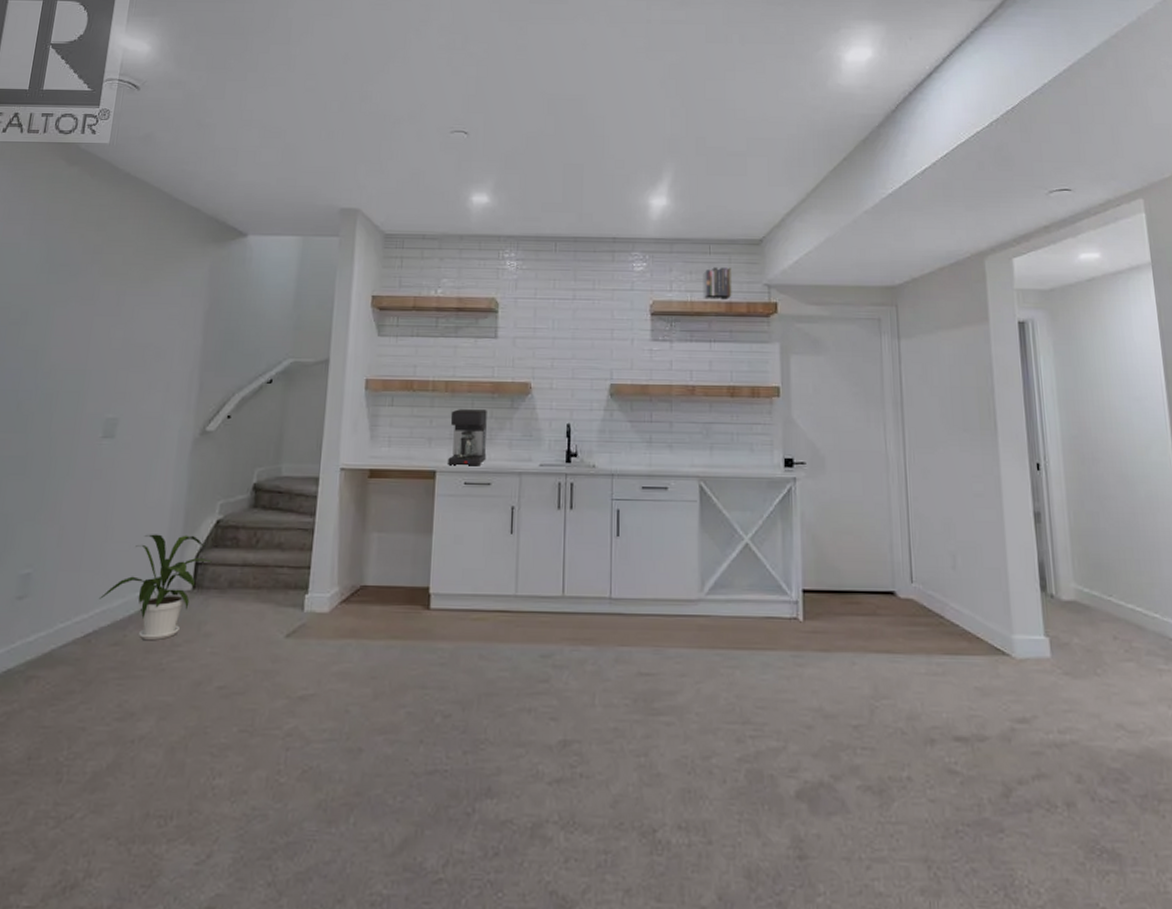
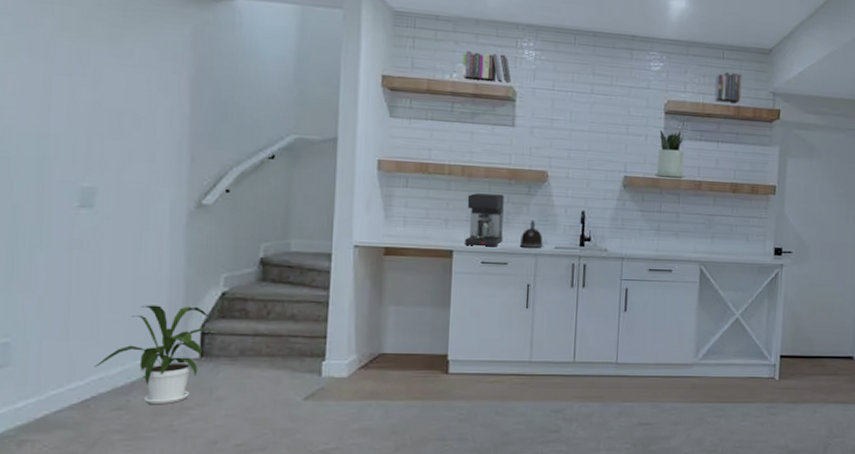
books: none [446,266,494,295] -> present [461,51,512,84]
kettle: none [503,435,528,467] -> present [519,220,543,249]
planter: none [643,331,677,385] -> present [654,130,685,179]

